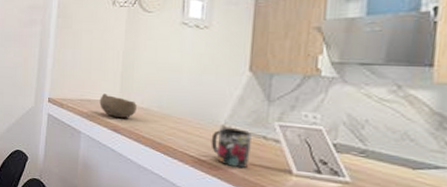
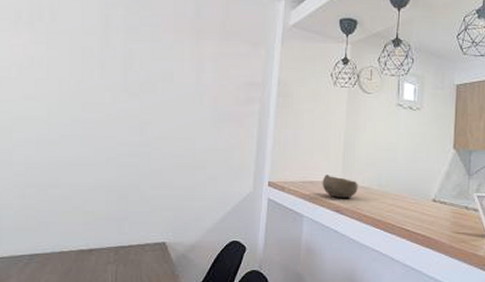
mug: present [211,127,252,169] -> none [424,201,456,237]

